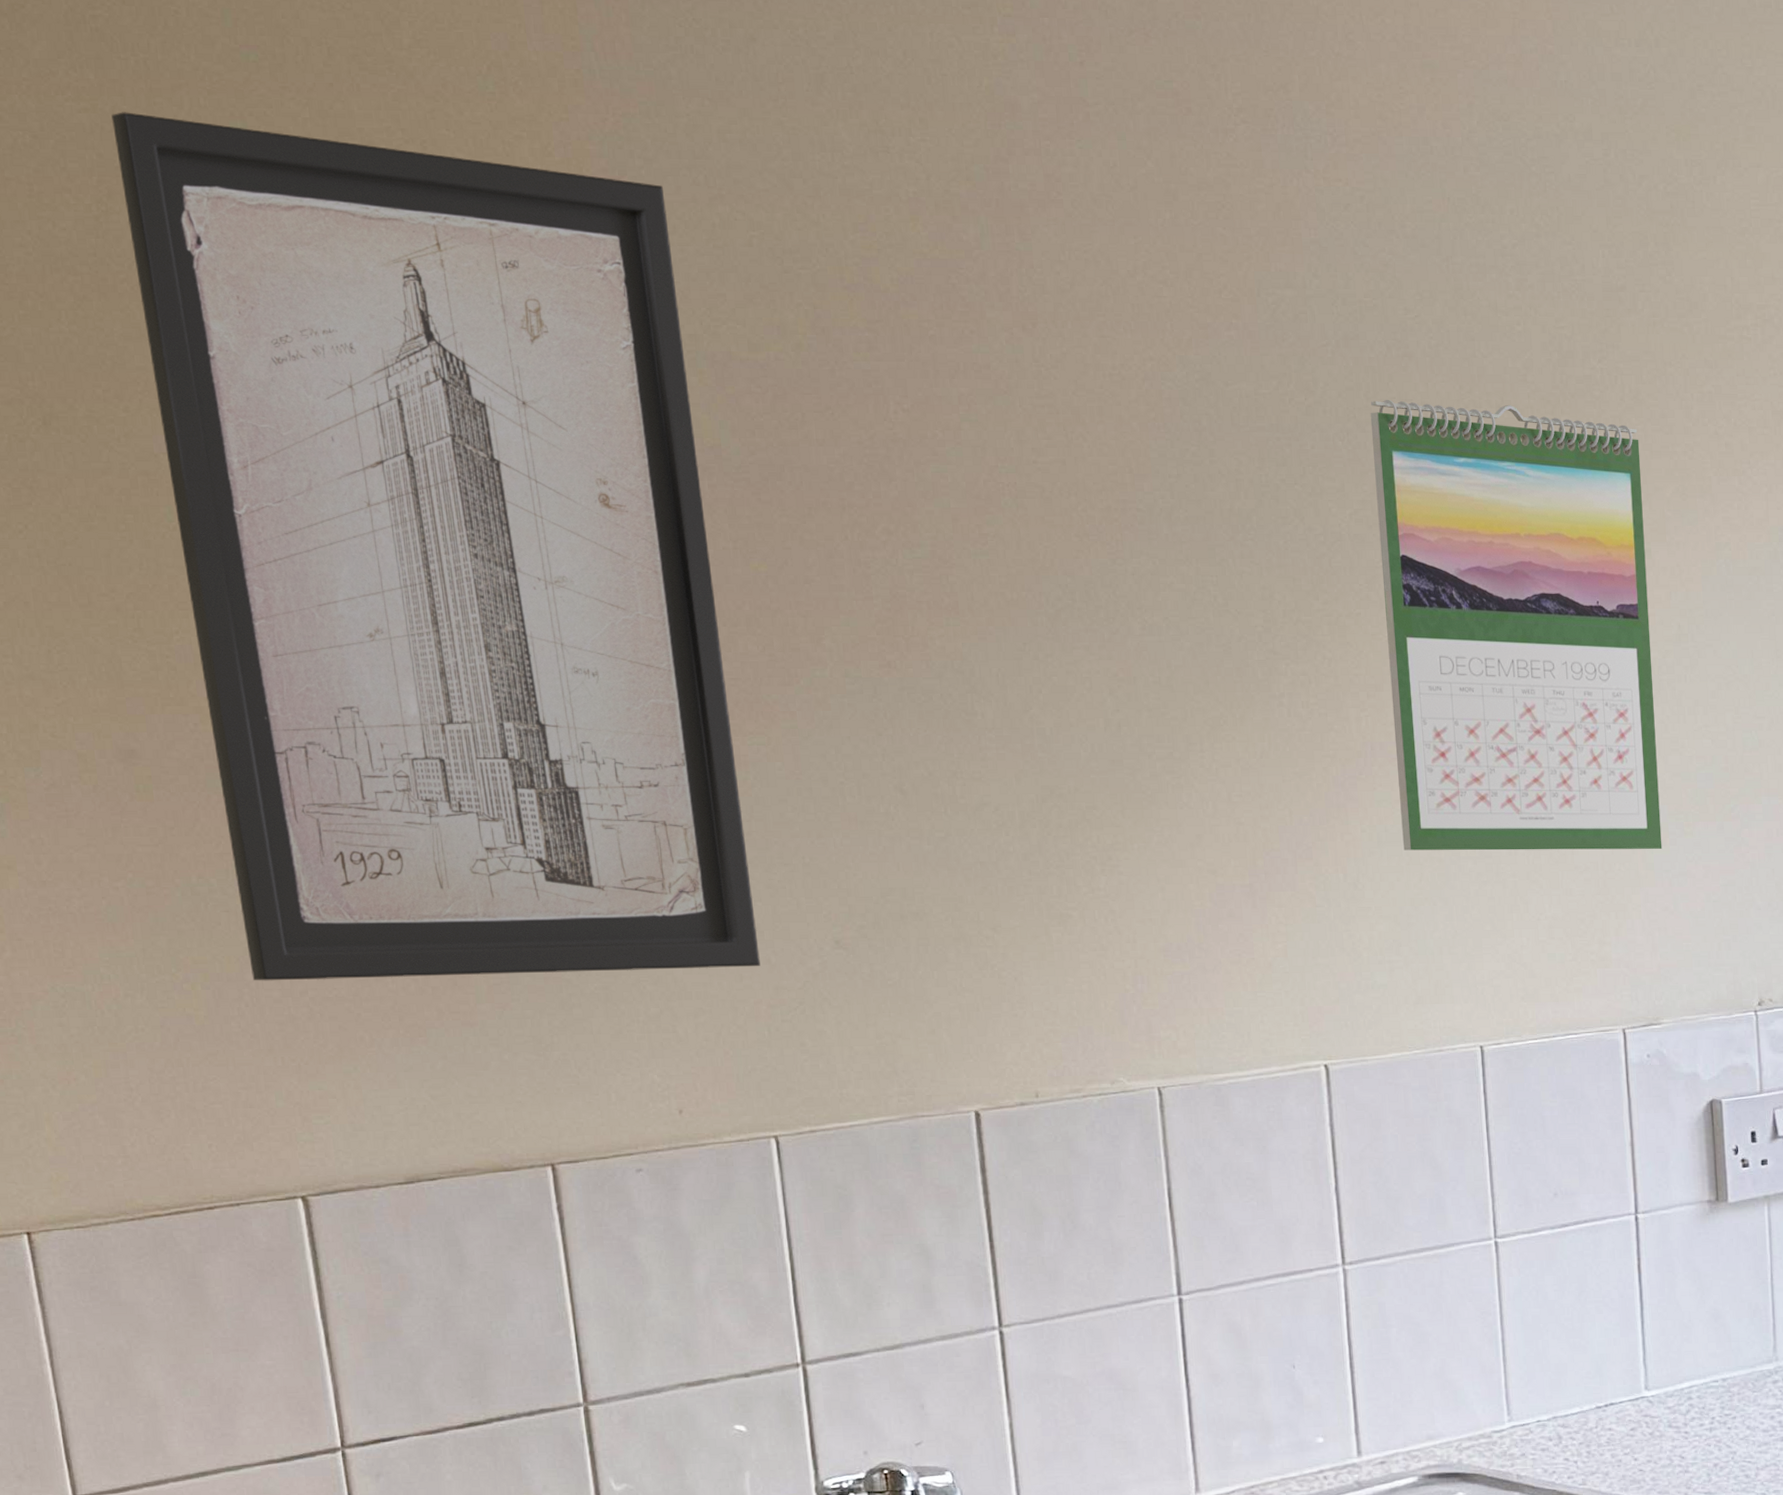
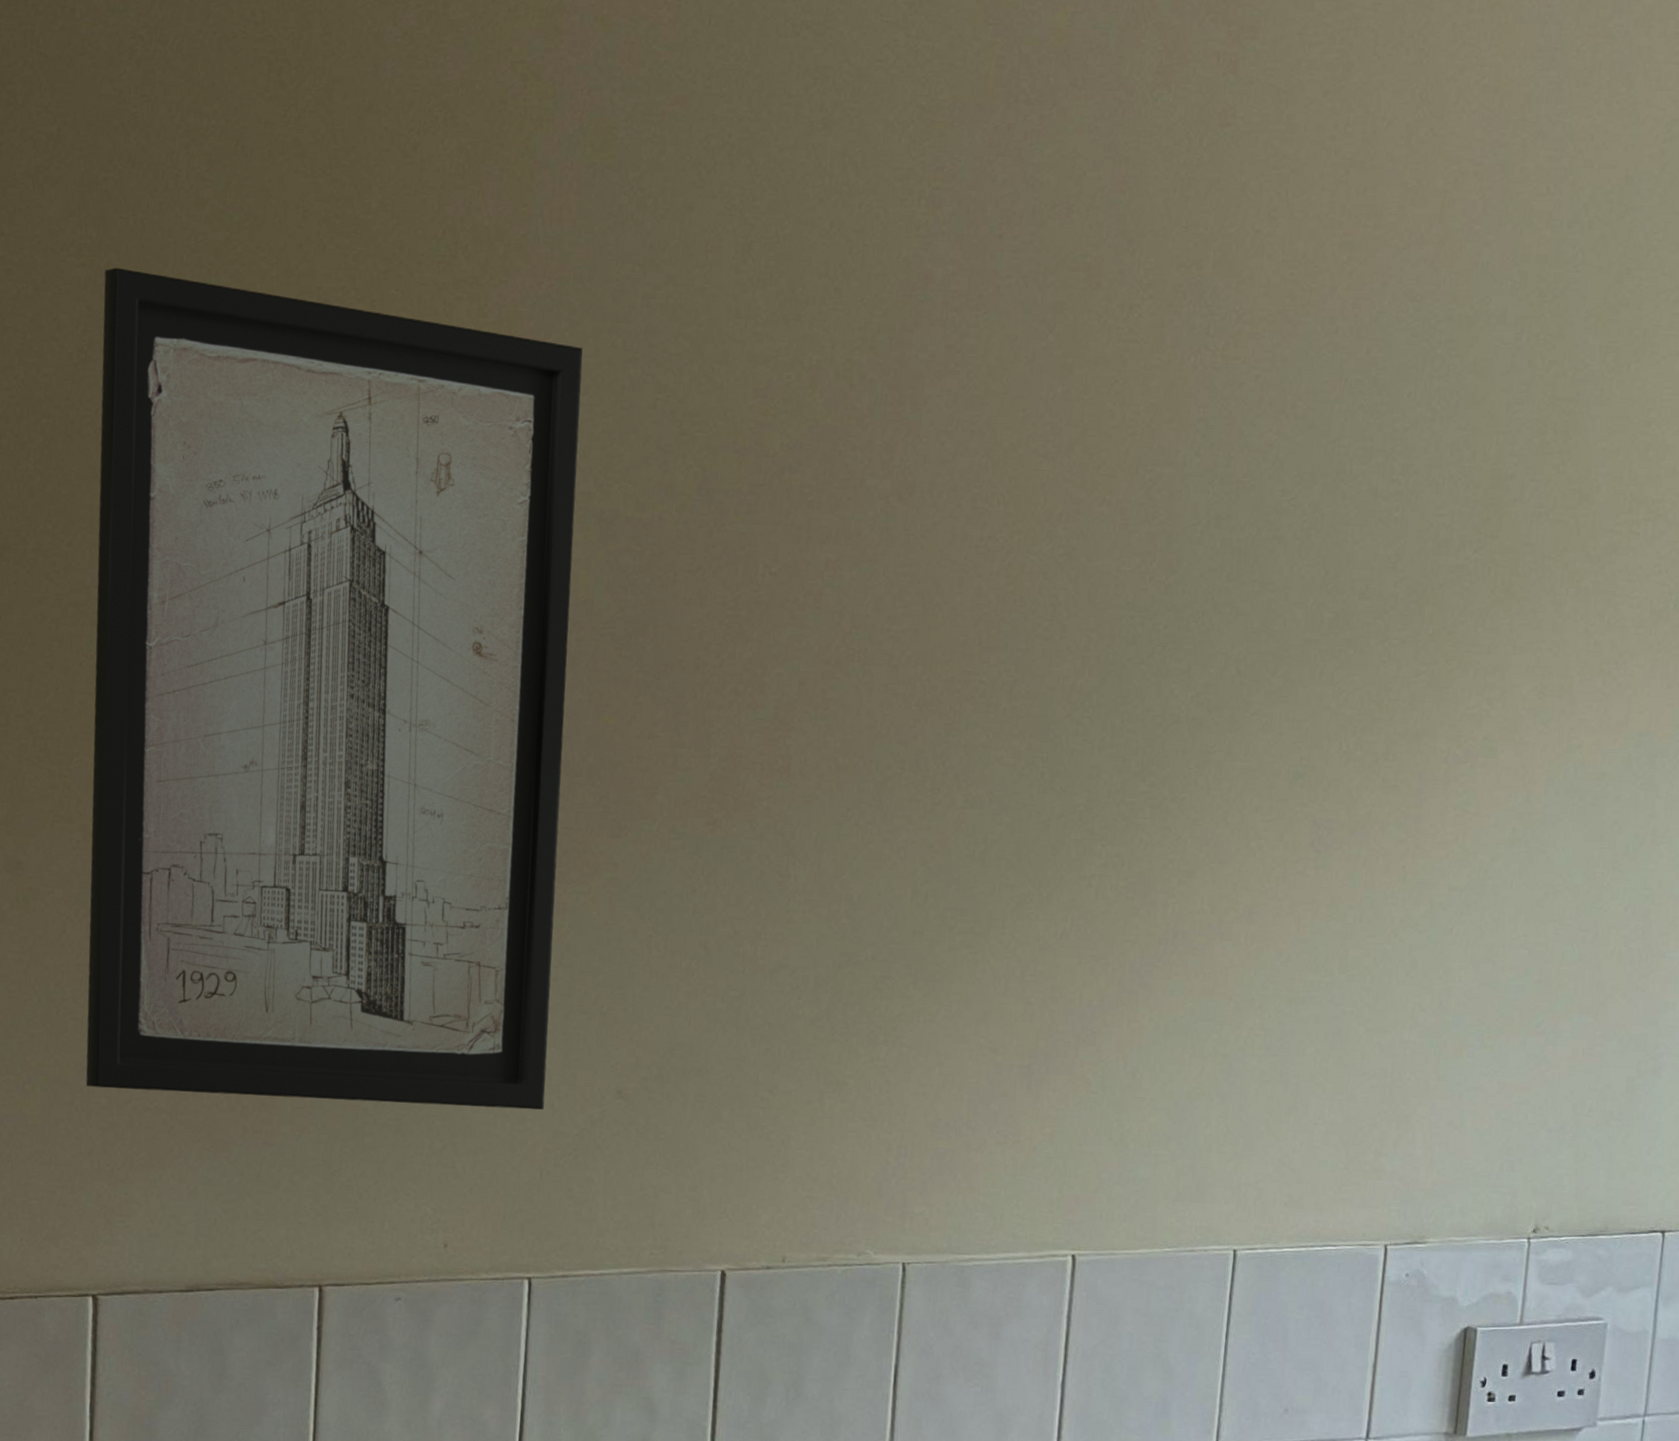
calendar: present [1370,400,1662,851] -> none [1189,582,1504,1061]

